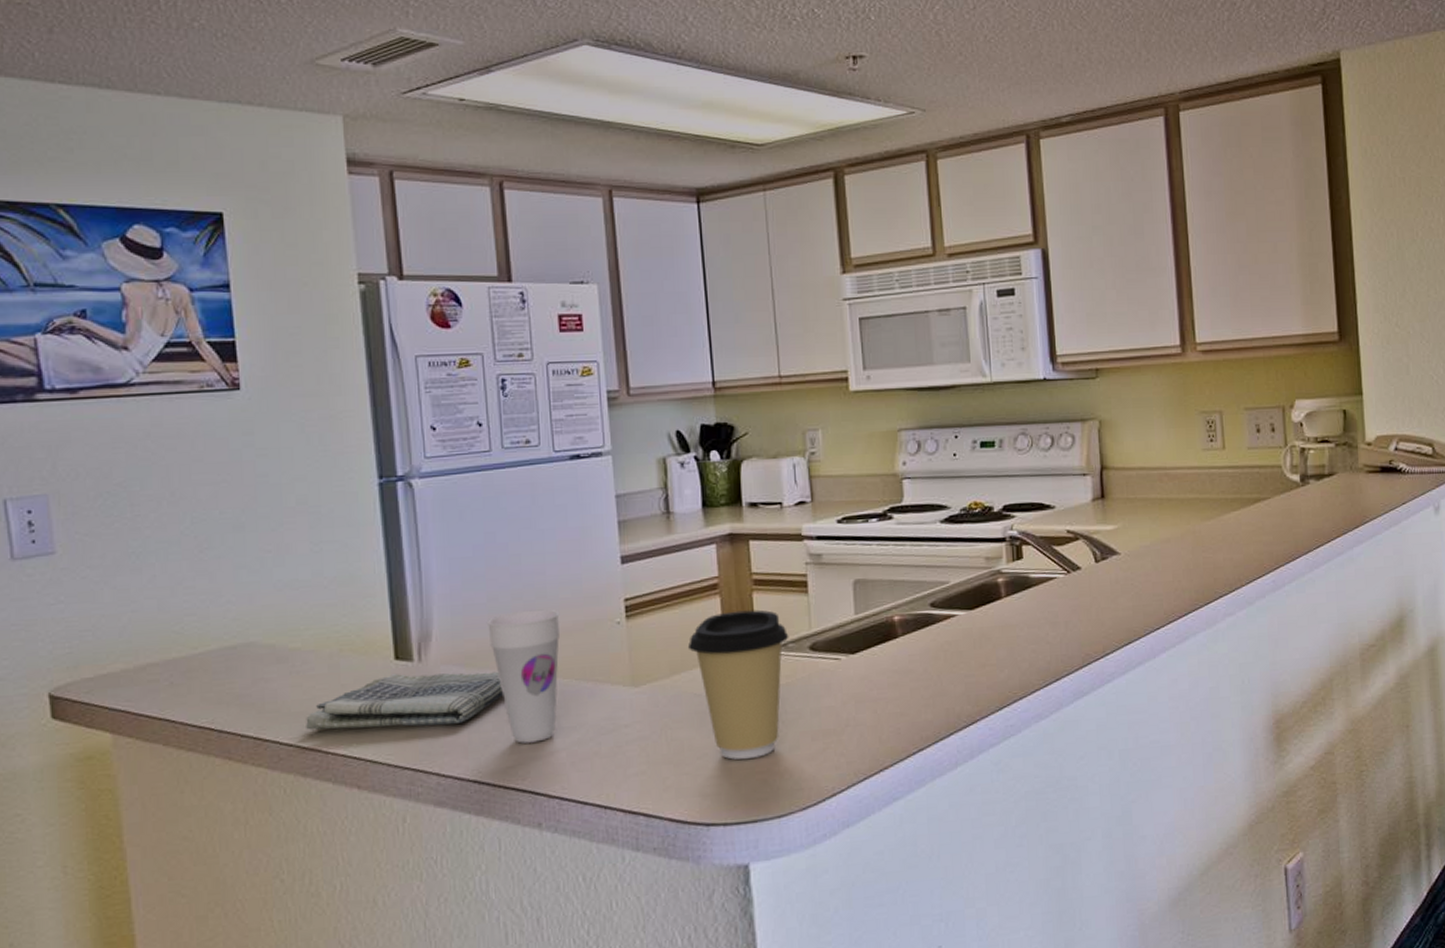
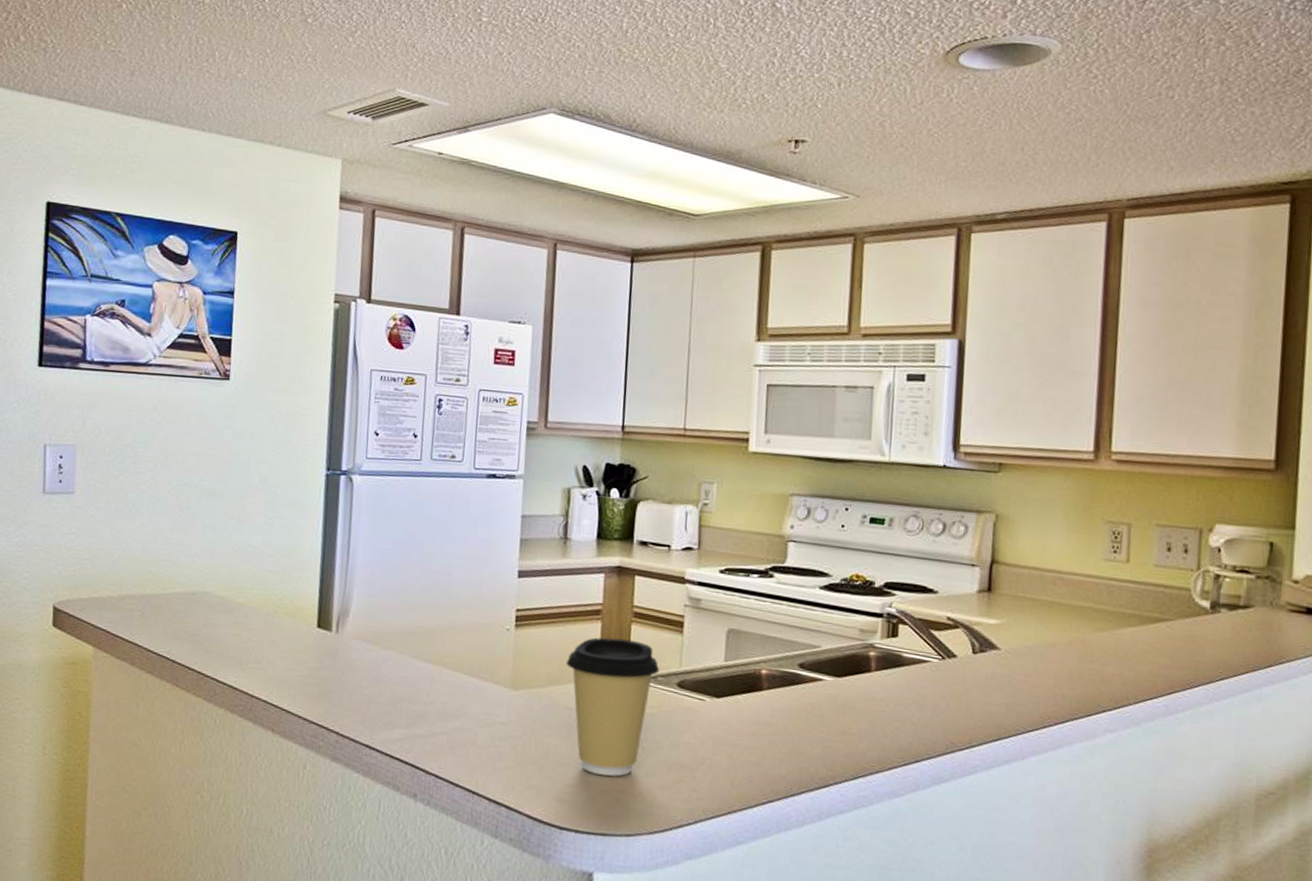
dish towel: present [306,671,504,730] -> none [239,639,402,693]
cup: present [487,609,560,743] -> none [396,604,459,722]

